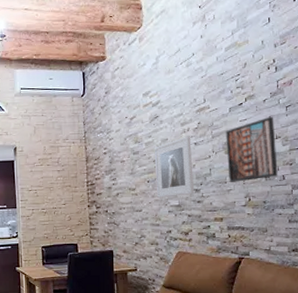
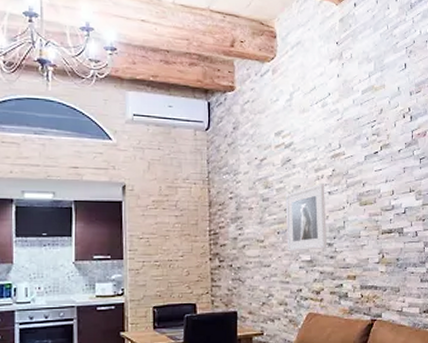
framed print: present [225,116,278,182] -> none [360,168,411,237]

